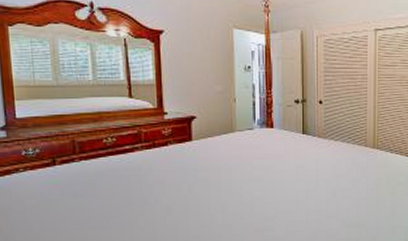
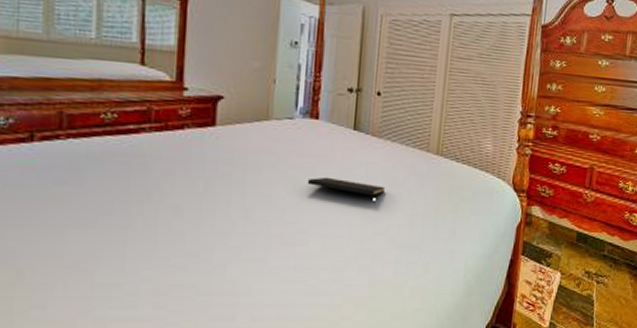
notepad: none [269,174,332,194] -> present [307,177,385,206]

